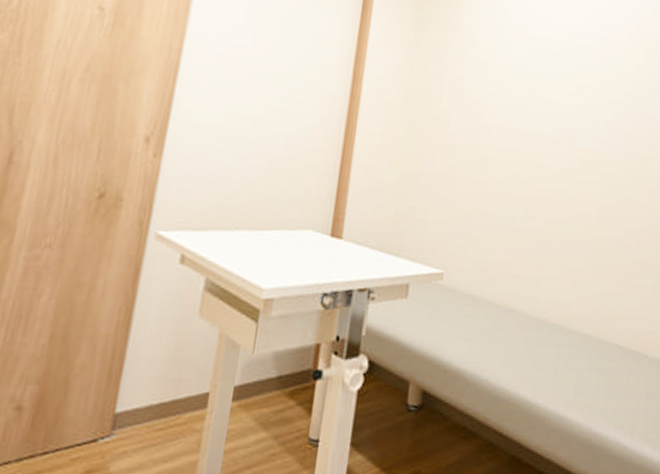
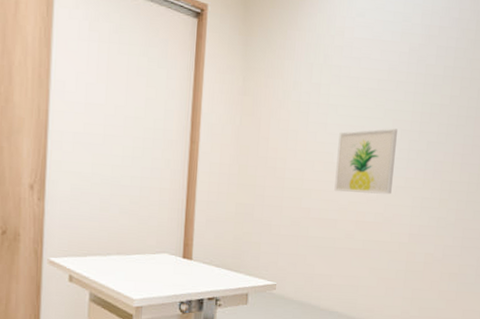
wall art: none [514,95,583,169] -> present [334,128,398,195]

